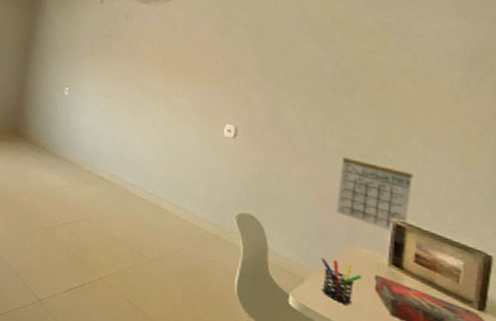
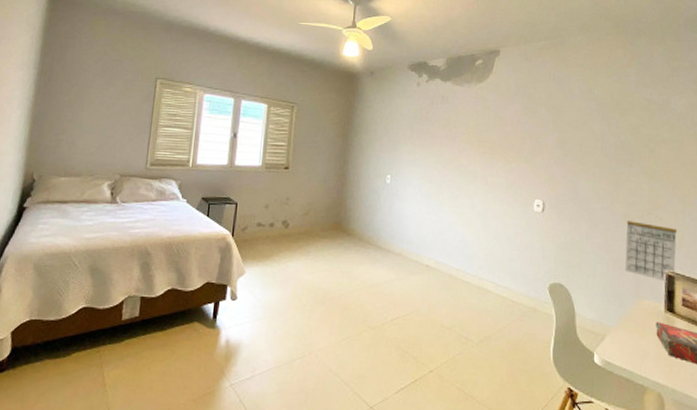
pen holder: present [321,258,361,305] -> none [616,314,647,353]

